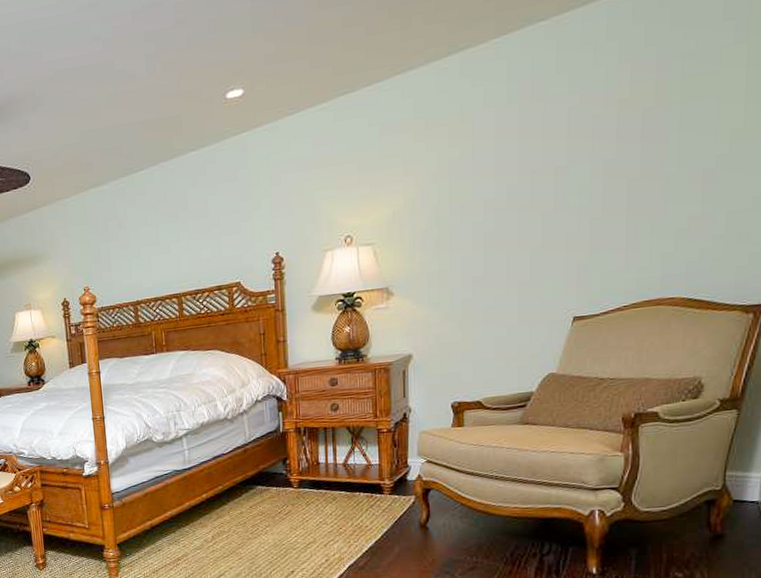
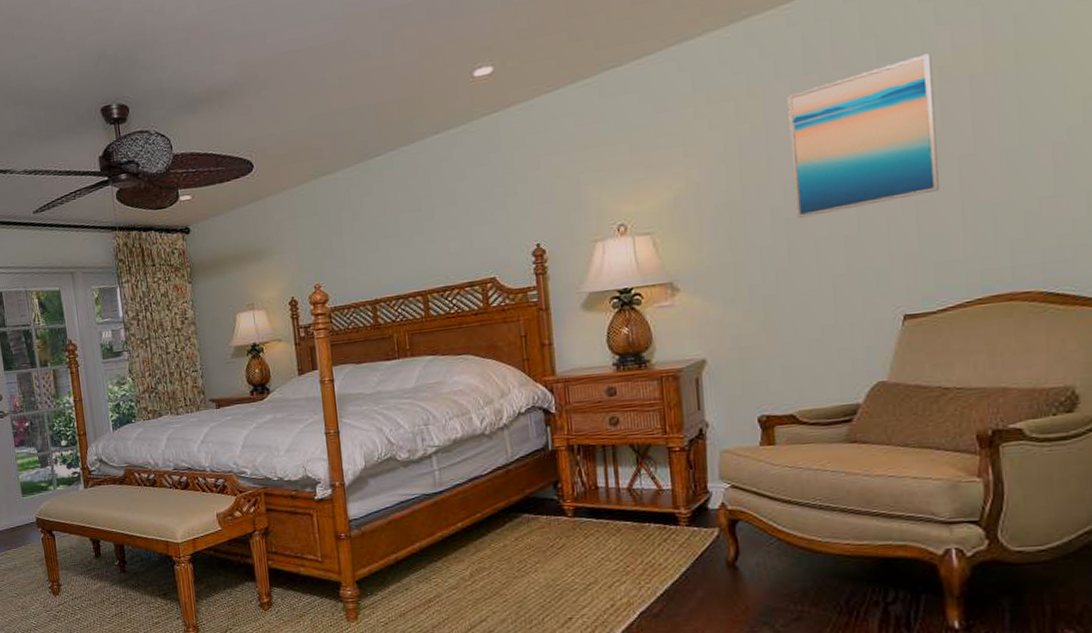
wall art: none [492,87,613,232] -> present [787,53,939,218]

